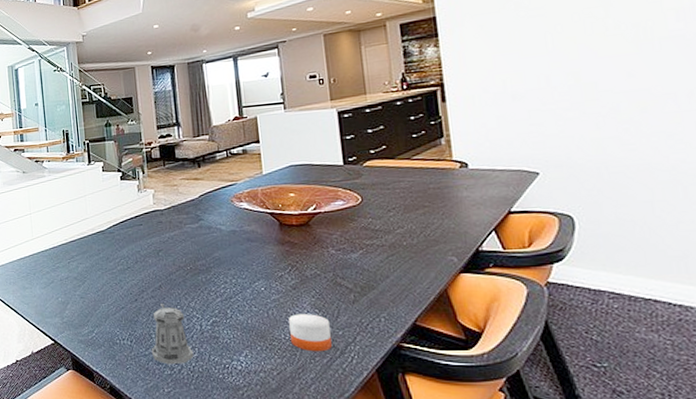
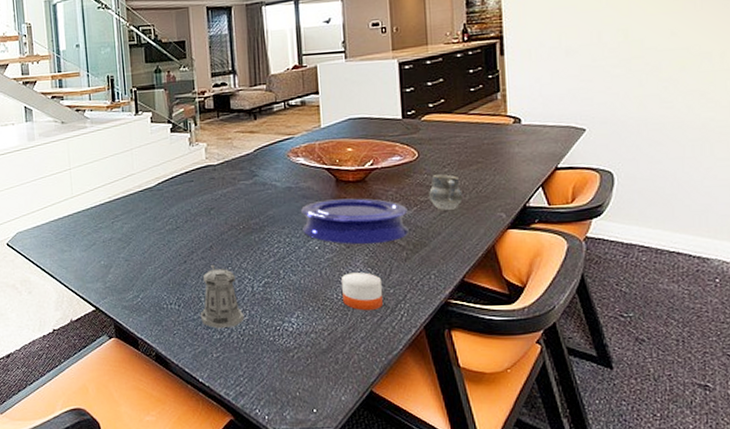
plate: none [246,241,356,287] -> present [301,198,409,245]
cup: none [374,218,411,254] -> present [429,174,463,210]

